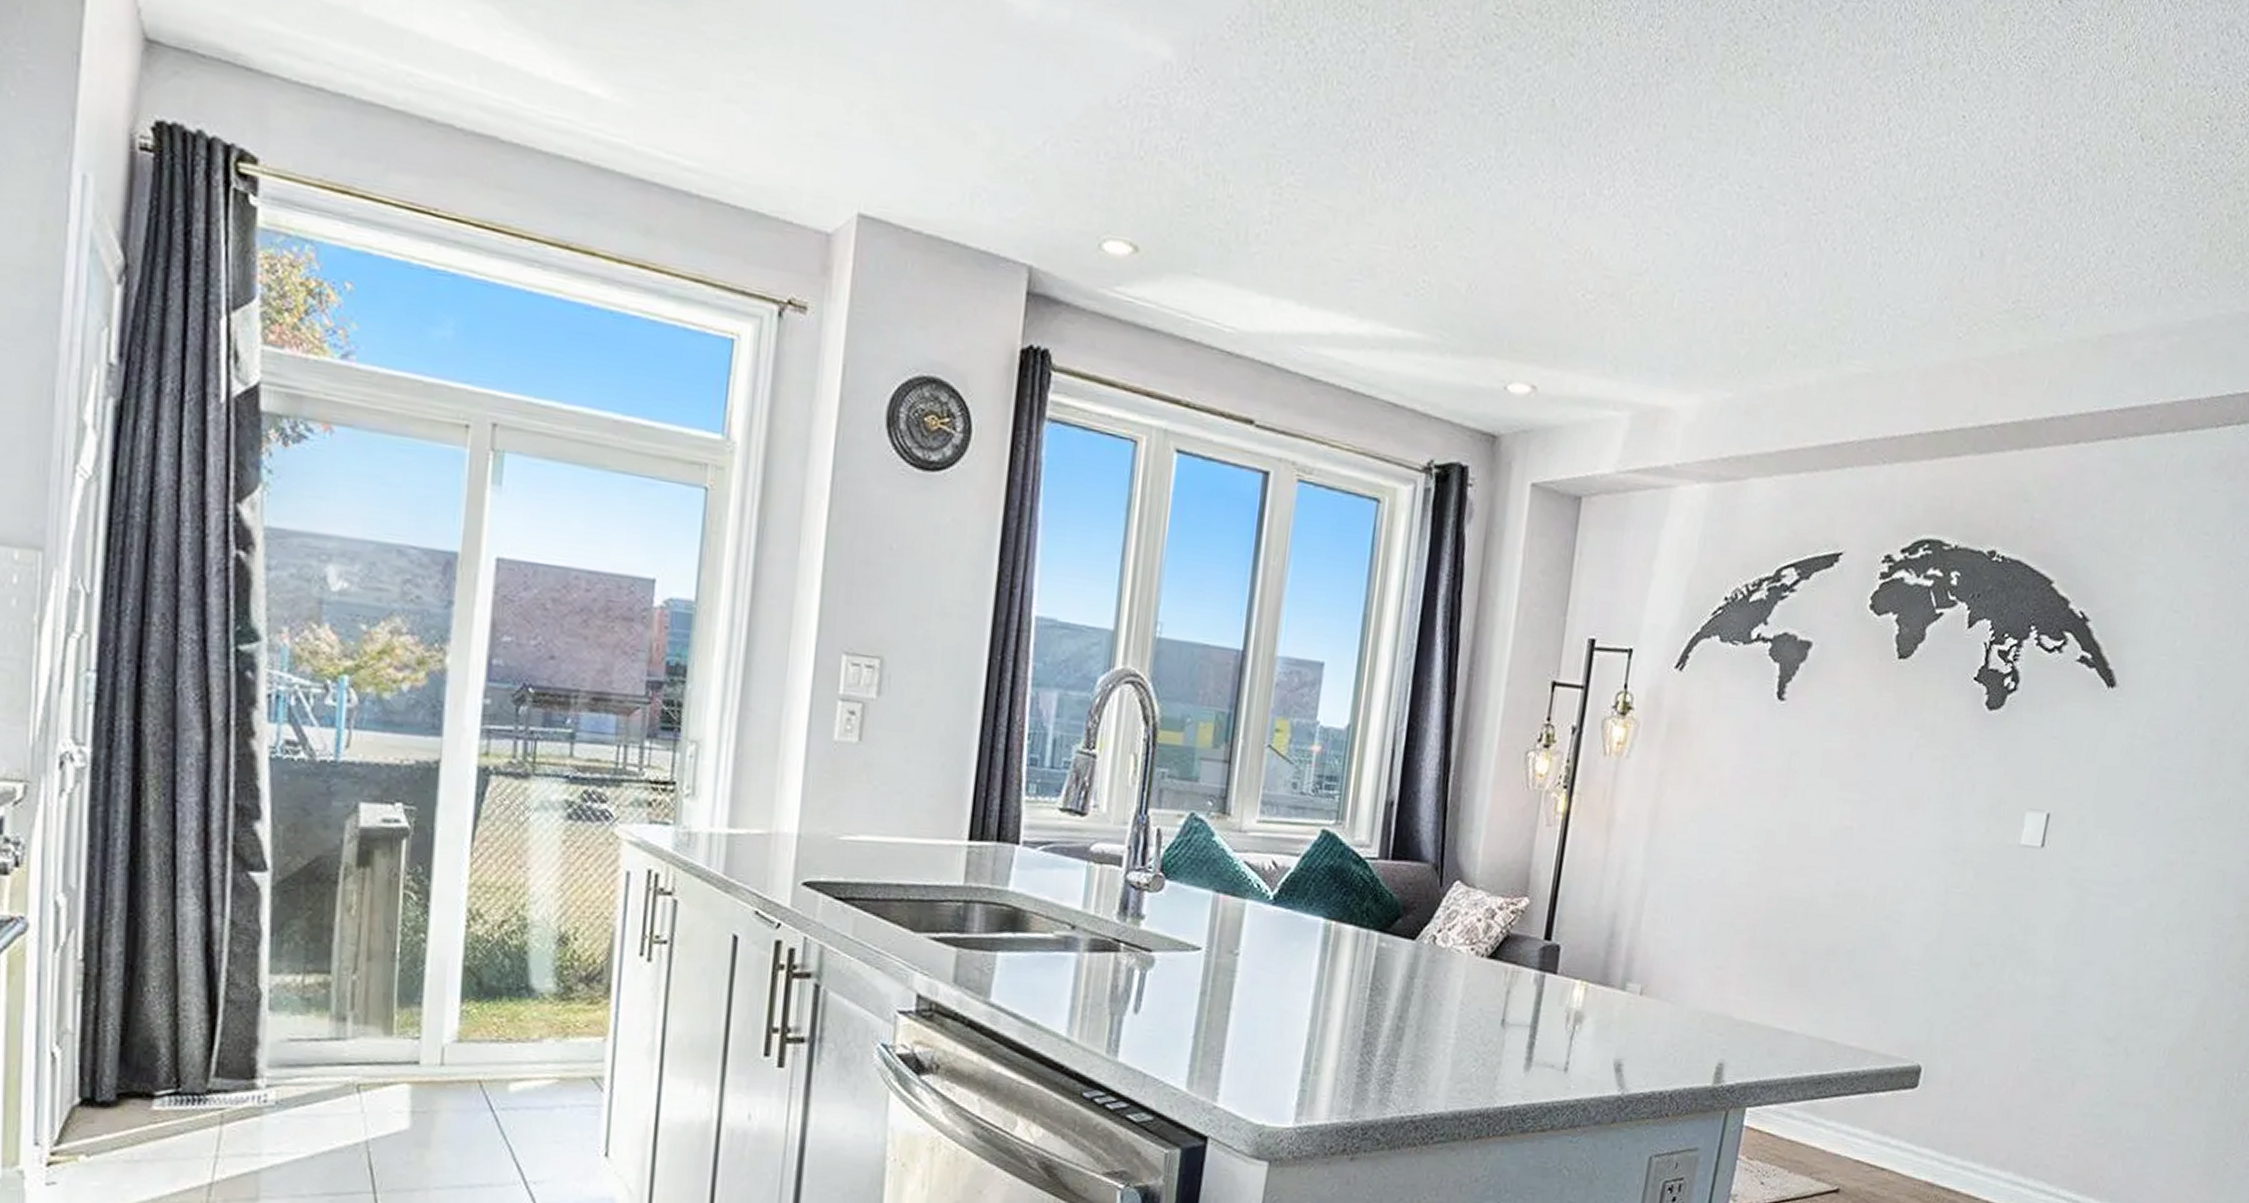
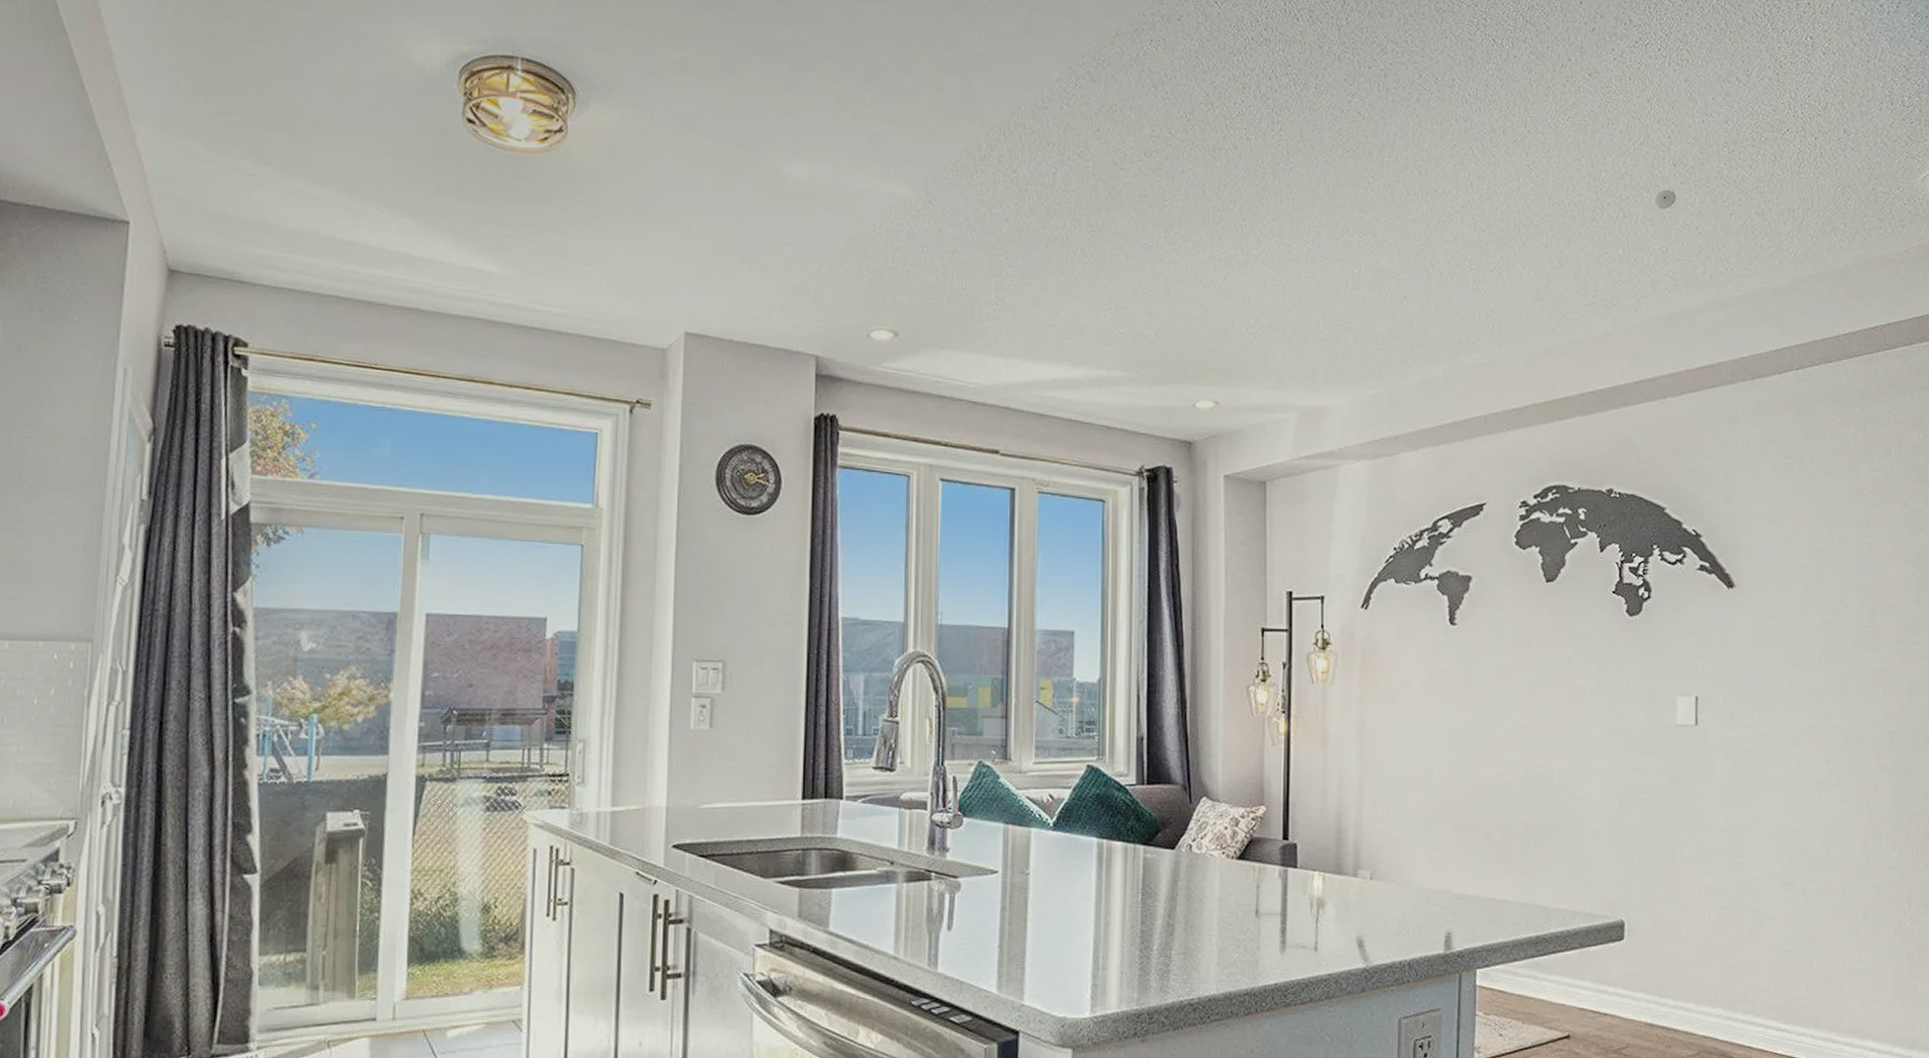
smoke detector: none [2107,170,2138,197] -> present [1653,190,1677,210]

